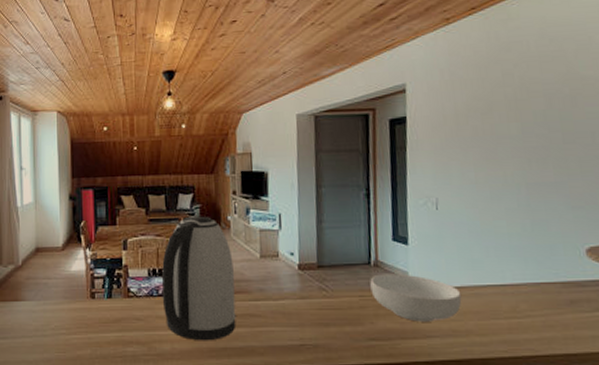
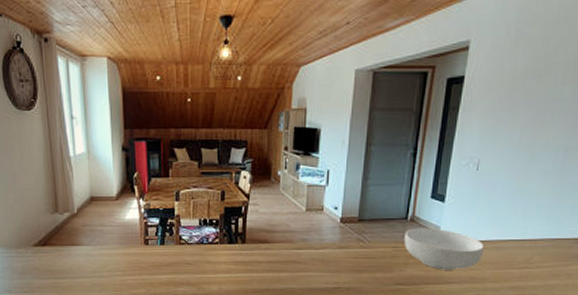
kettle: present [161,216,236,341] -> none [211,170,280,283]

